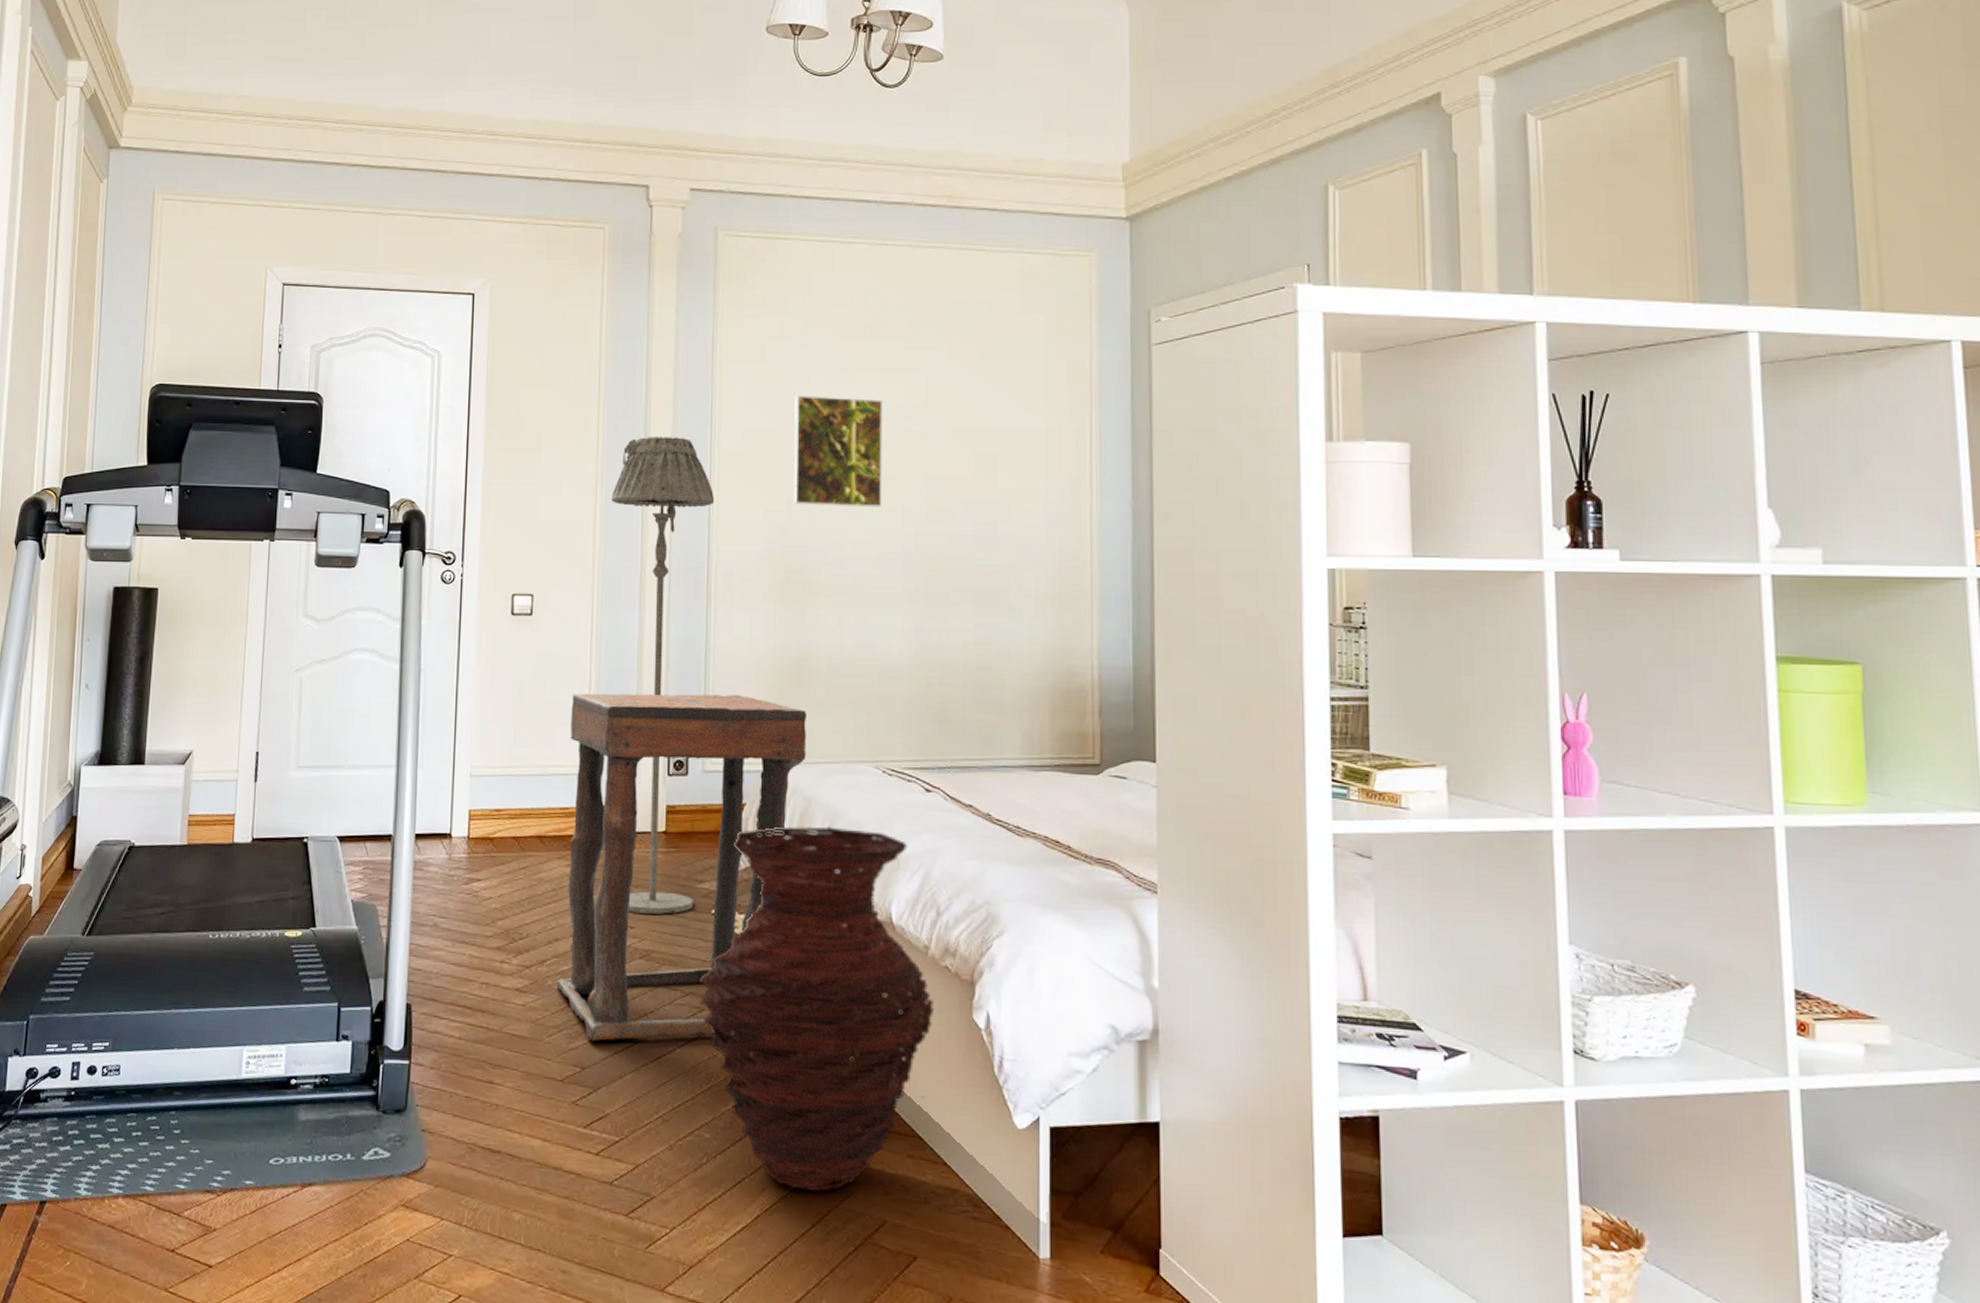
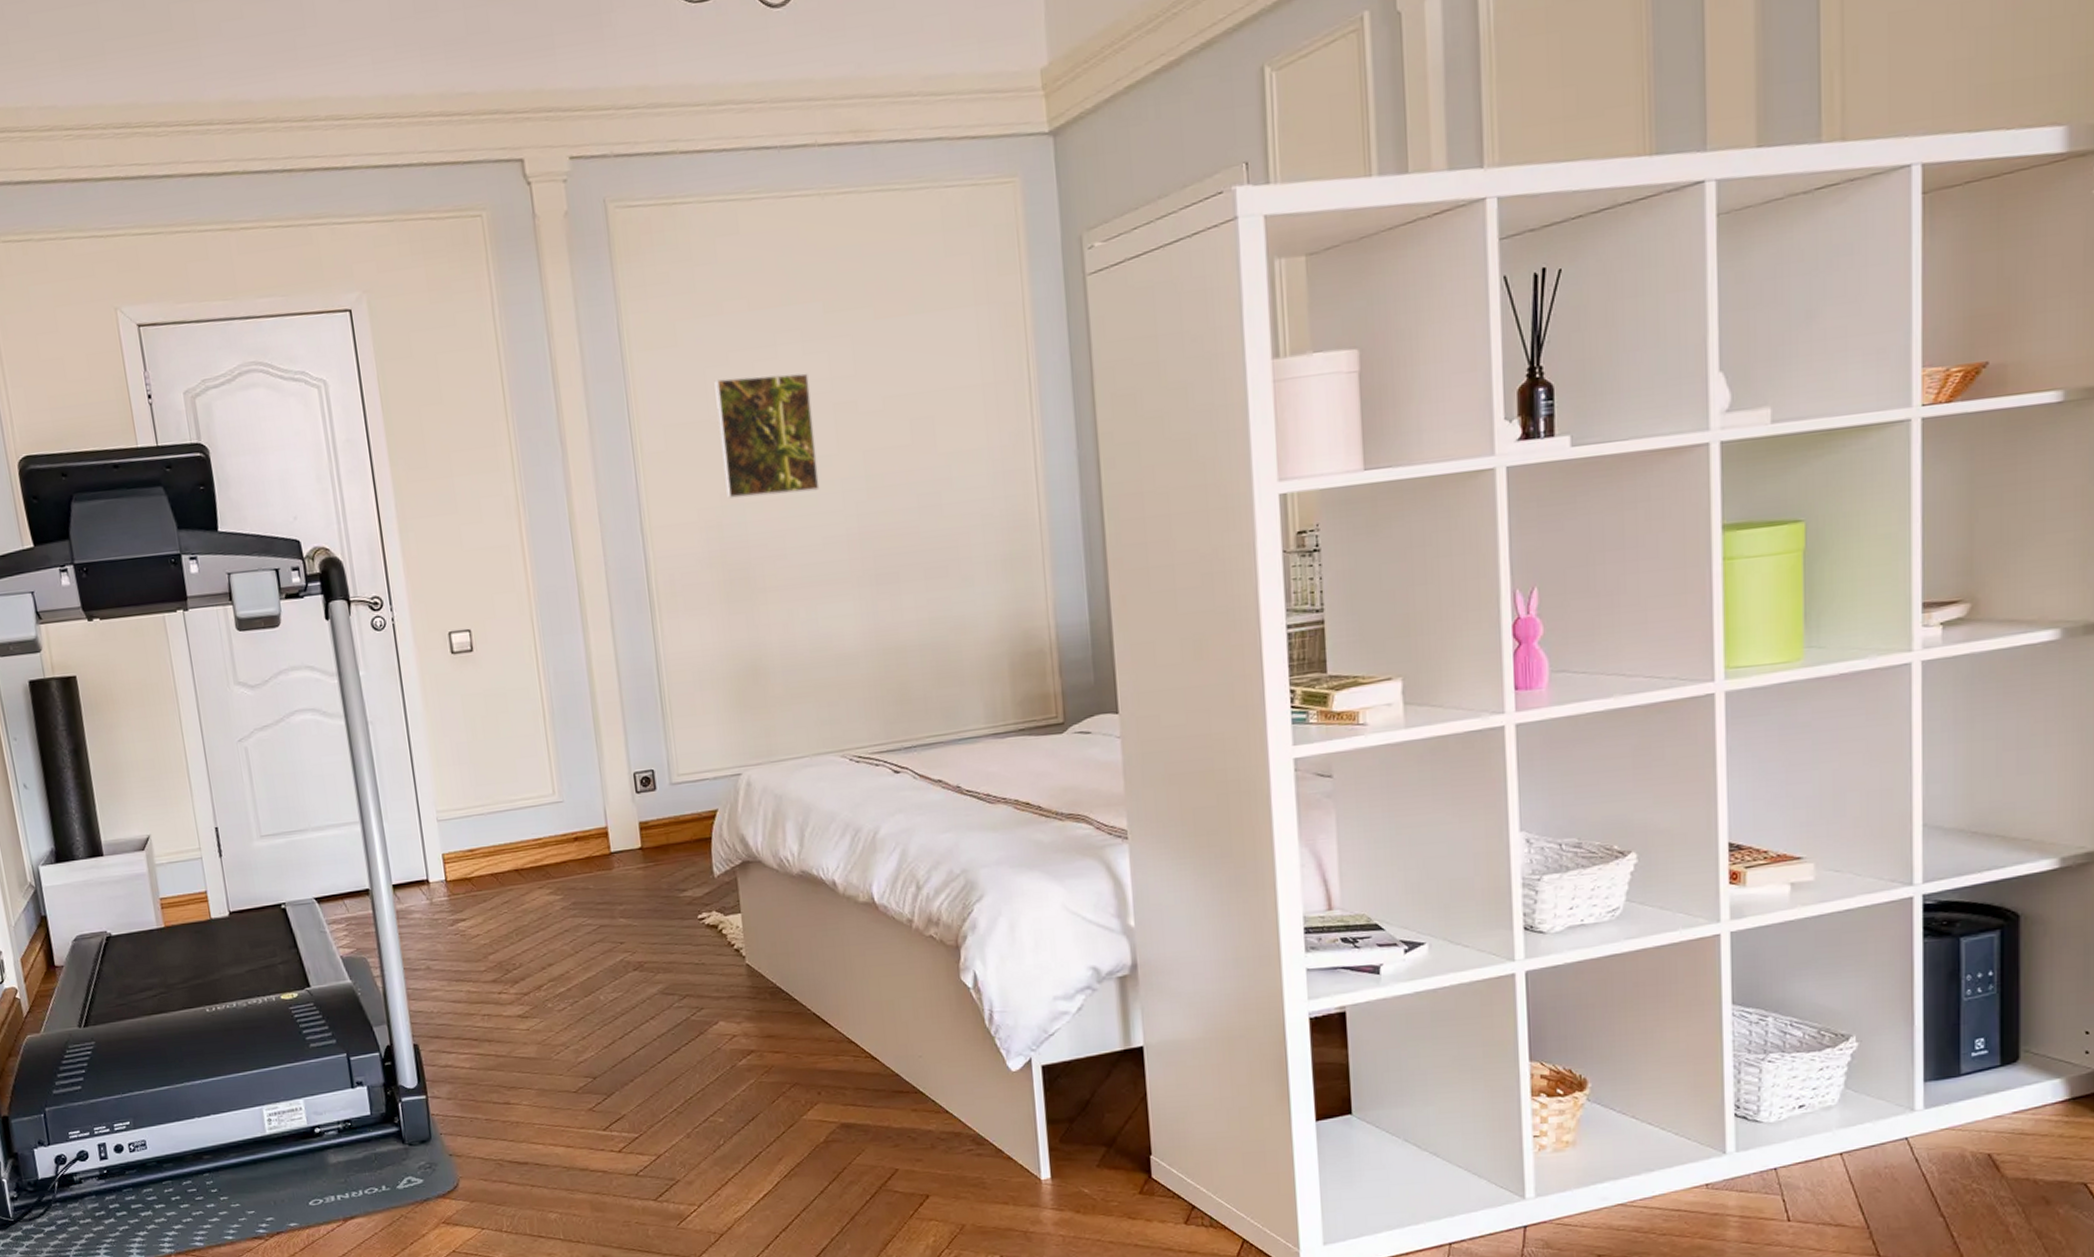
side table: present [556,693,808,1041] -> none [527,703,772,1052]
floor lamp: present [611,437,715,914] -> none [535,442,680,930]
vase: present [699,826,935,1192] -> none [694,819,924,1154]

